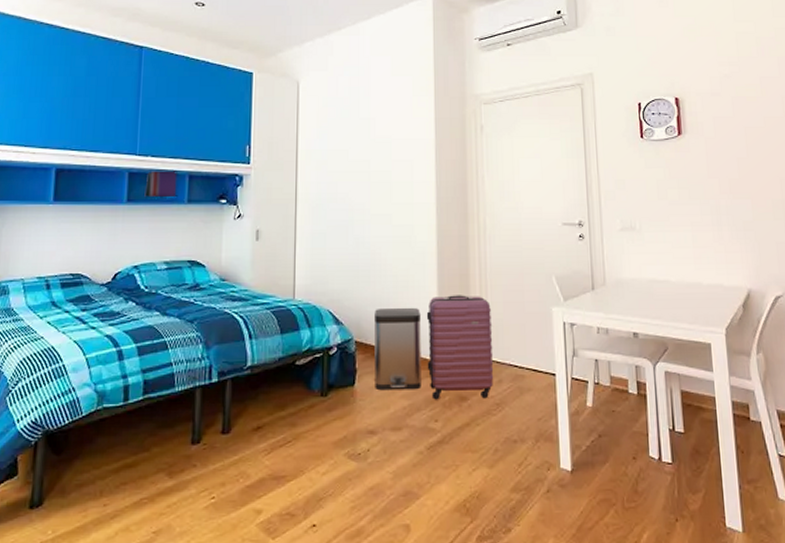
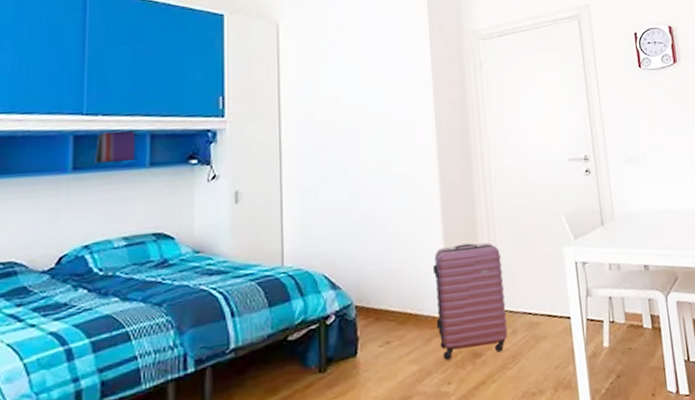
pedal bin: present [375,308,421,391] -> none [376,262,431,358]

